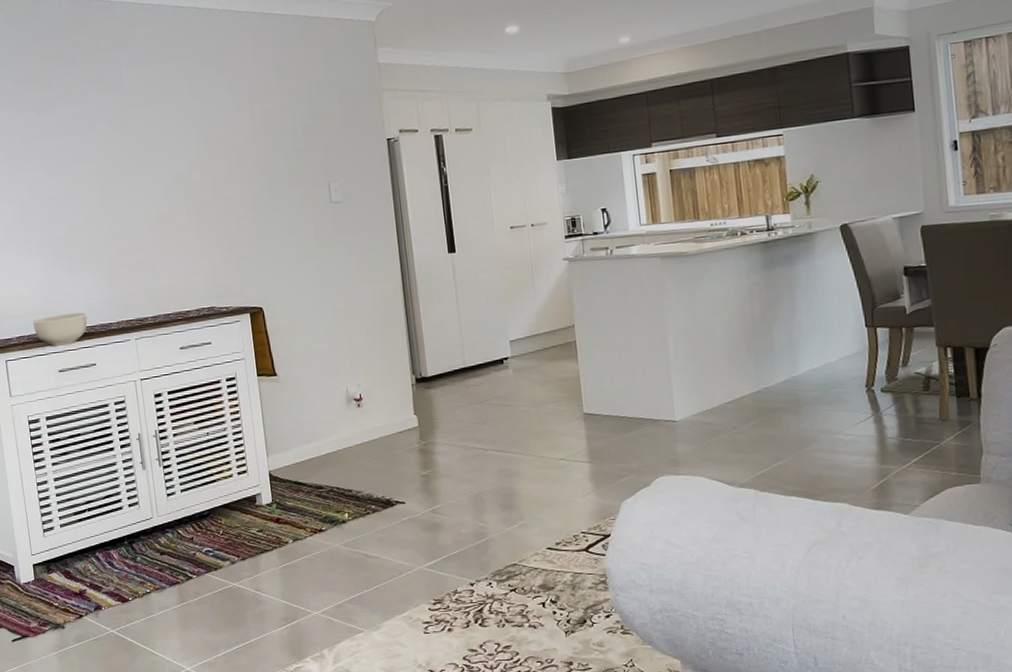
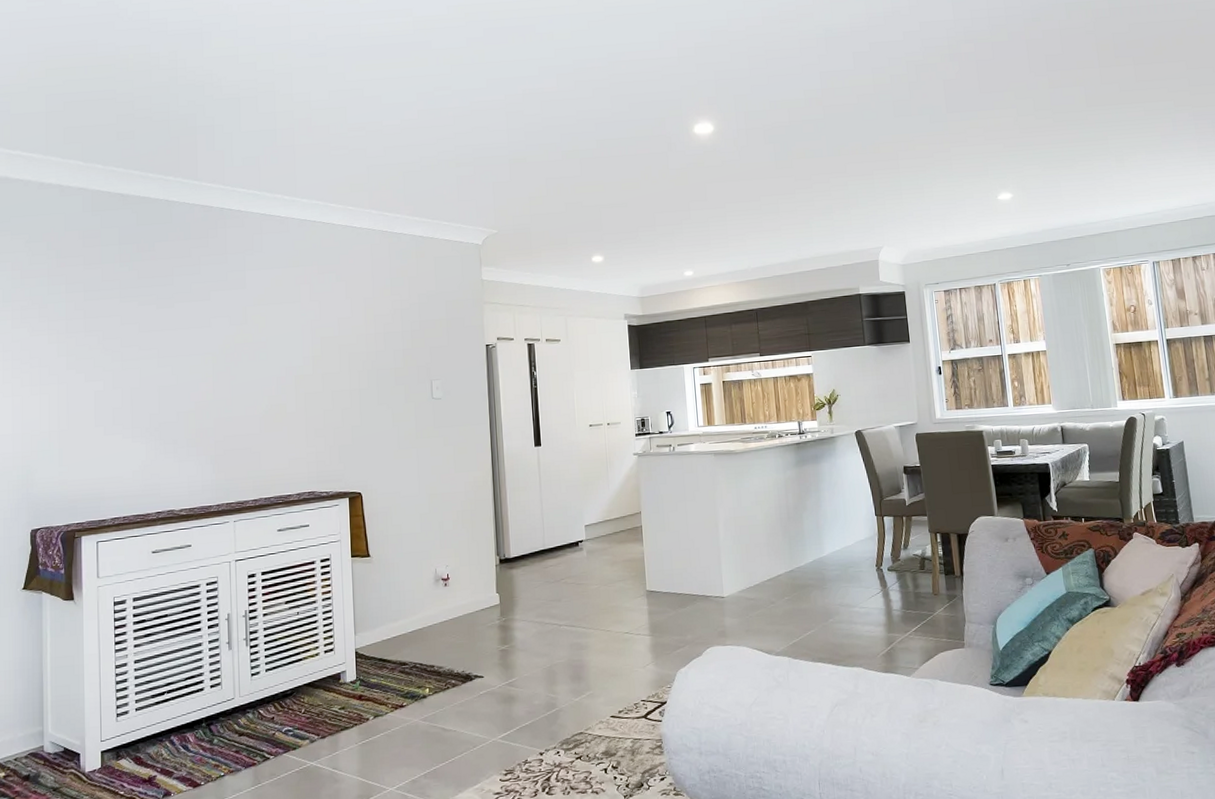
bowl: present [32,312,88,347] -> none [129,495,187,528]

